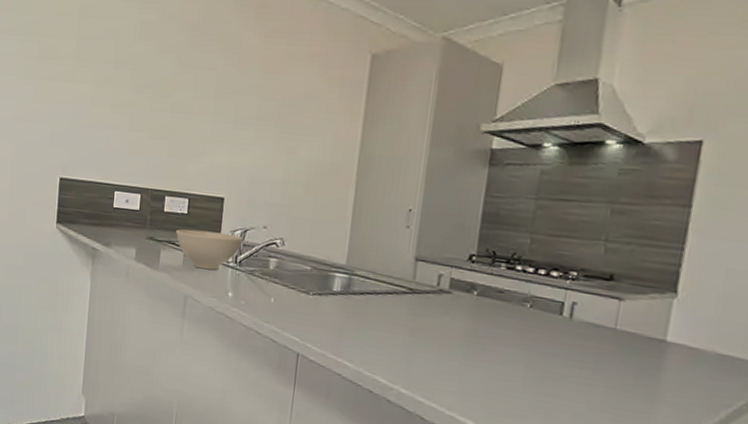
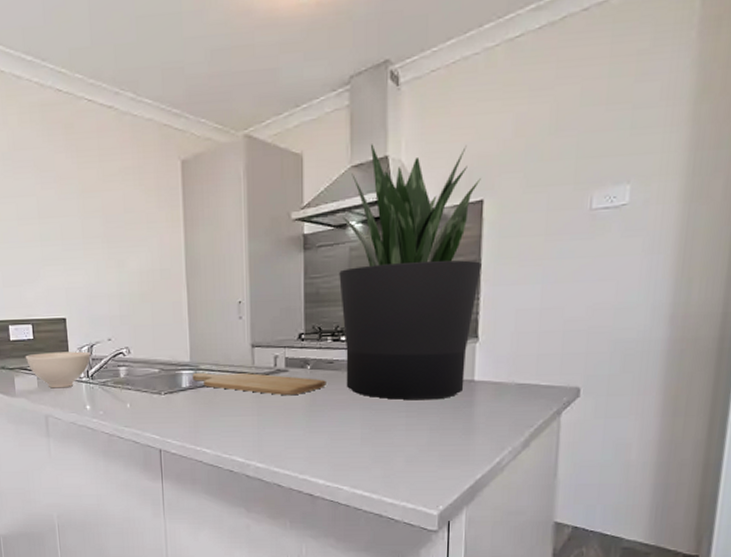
chopping board: none [345,277,493,321] -> present [192,372,326,396]
planter: none [514,64,703,356] -> present [339,144,482,400]

